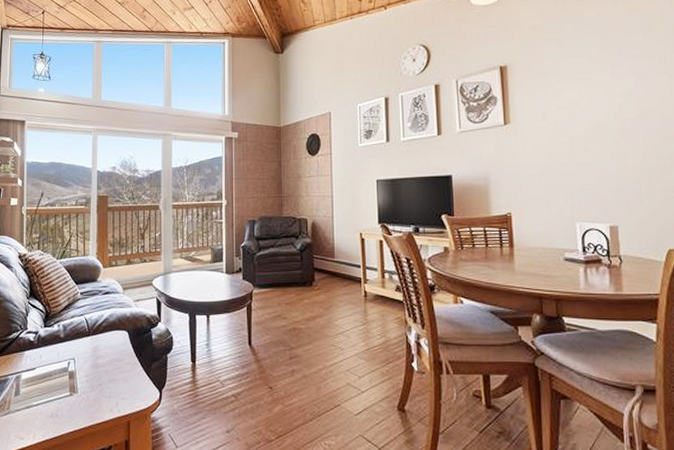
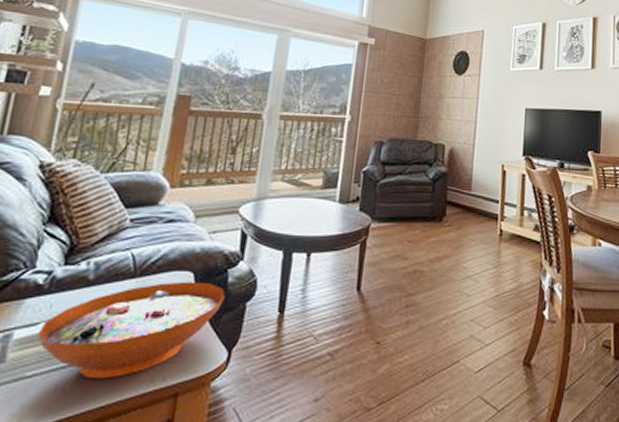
decorative bowl: none [35,338,152,409] -> present [37,281,226,379]

